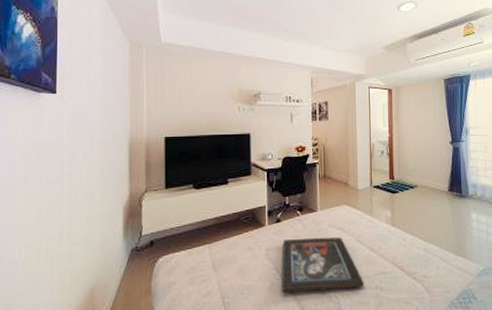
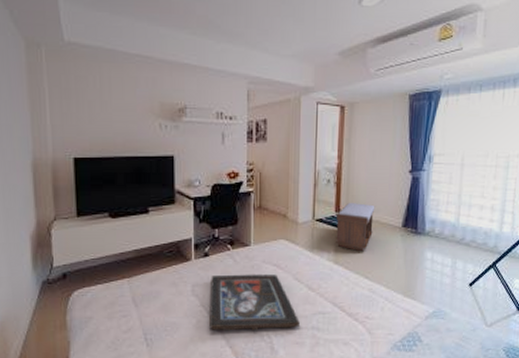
bench: none [391,171,424,215] -> present [336,203,375,252]

